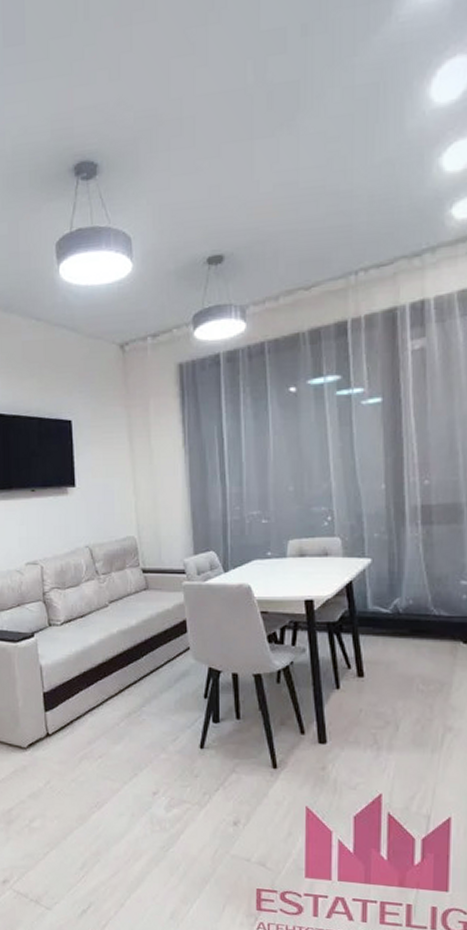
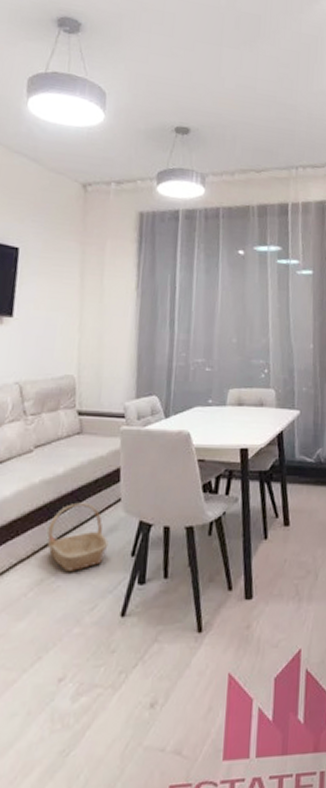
basket: none [129,650,183,708] -> present [46,502,109,571]

